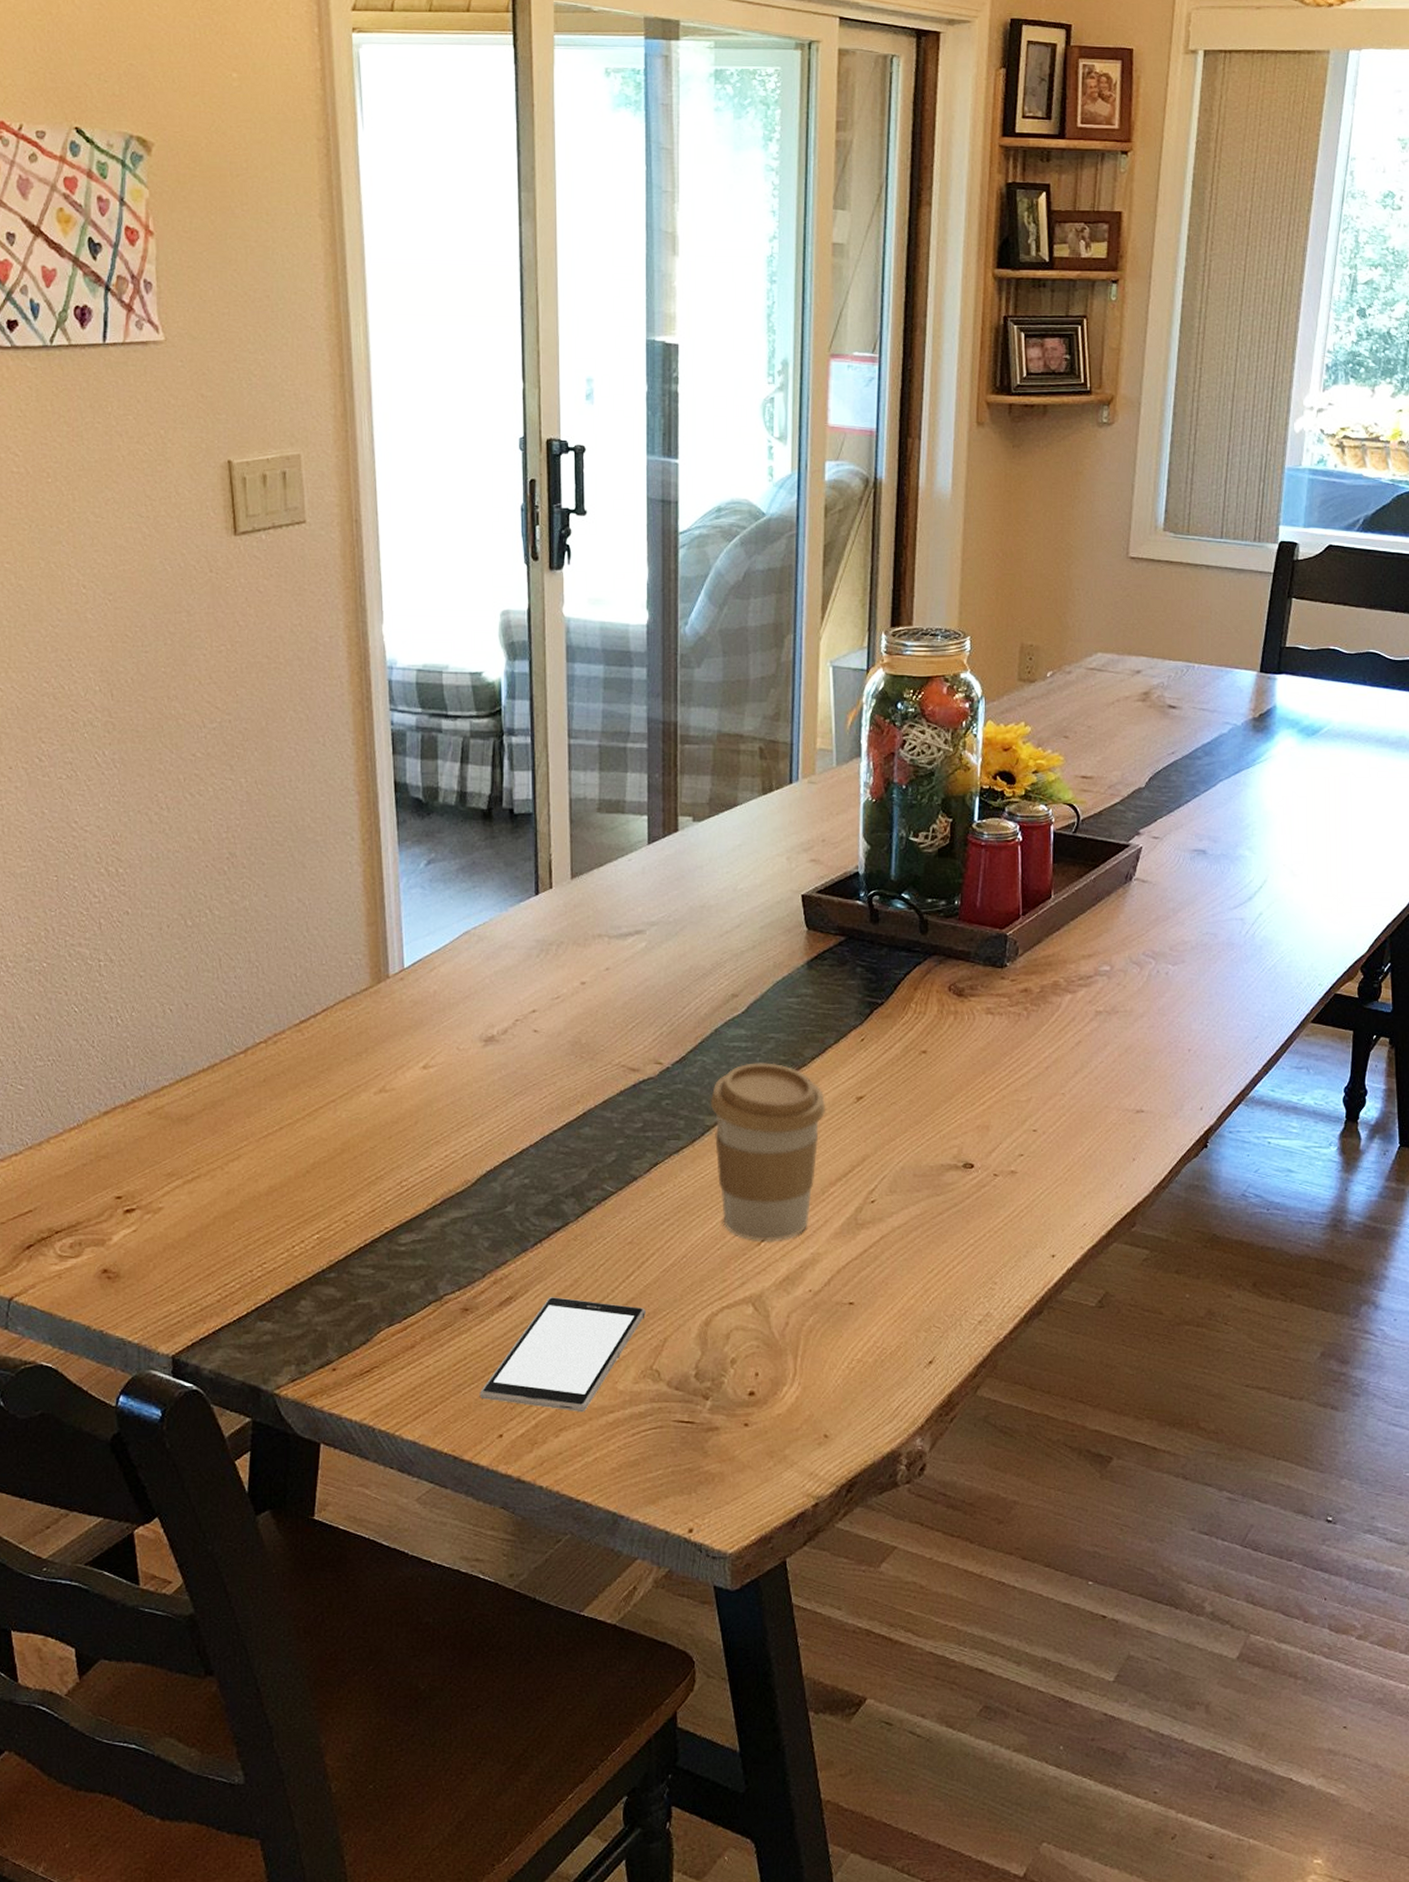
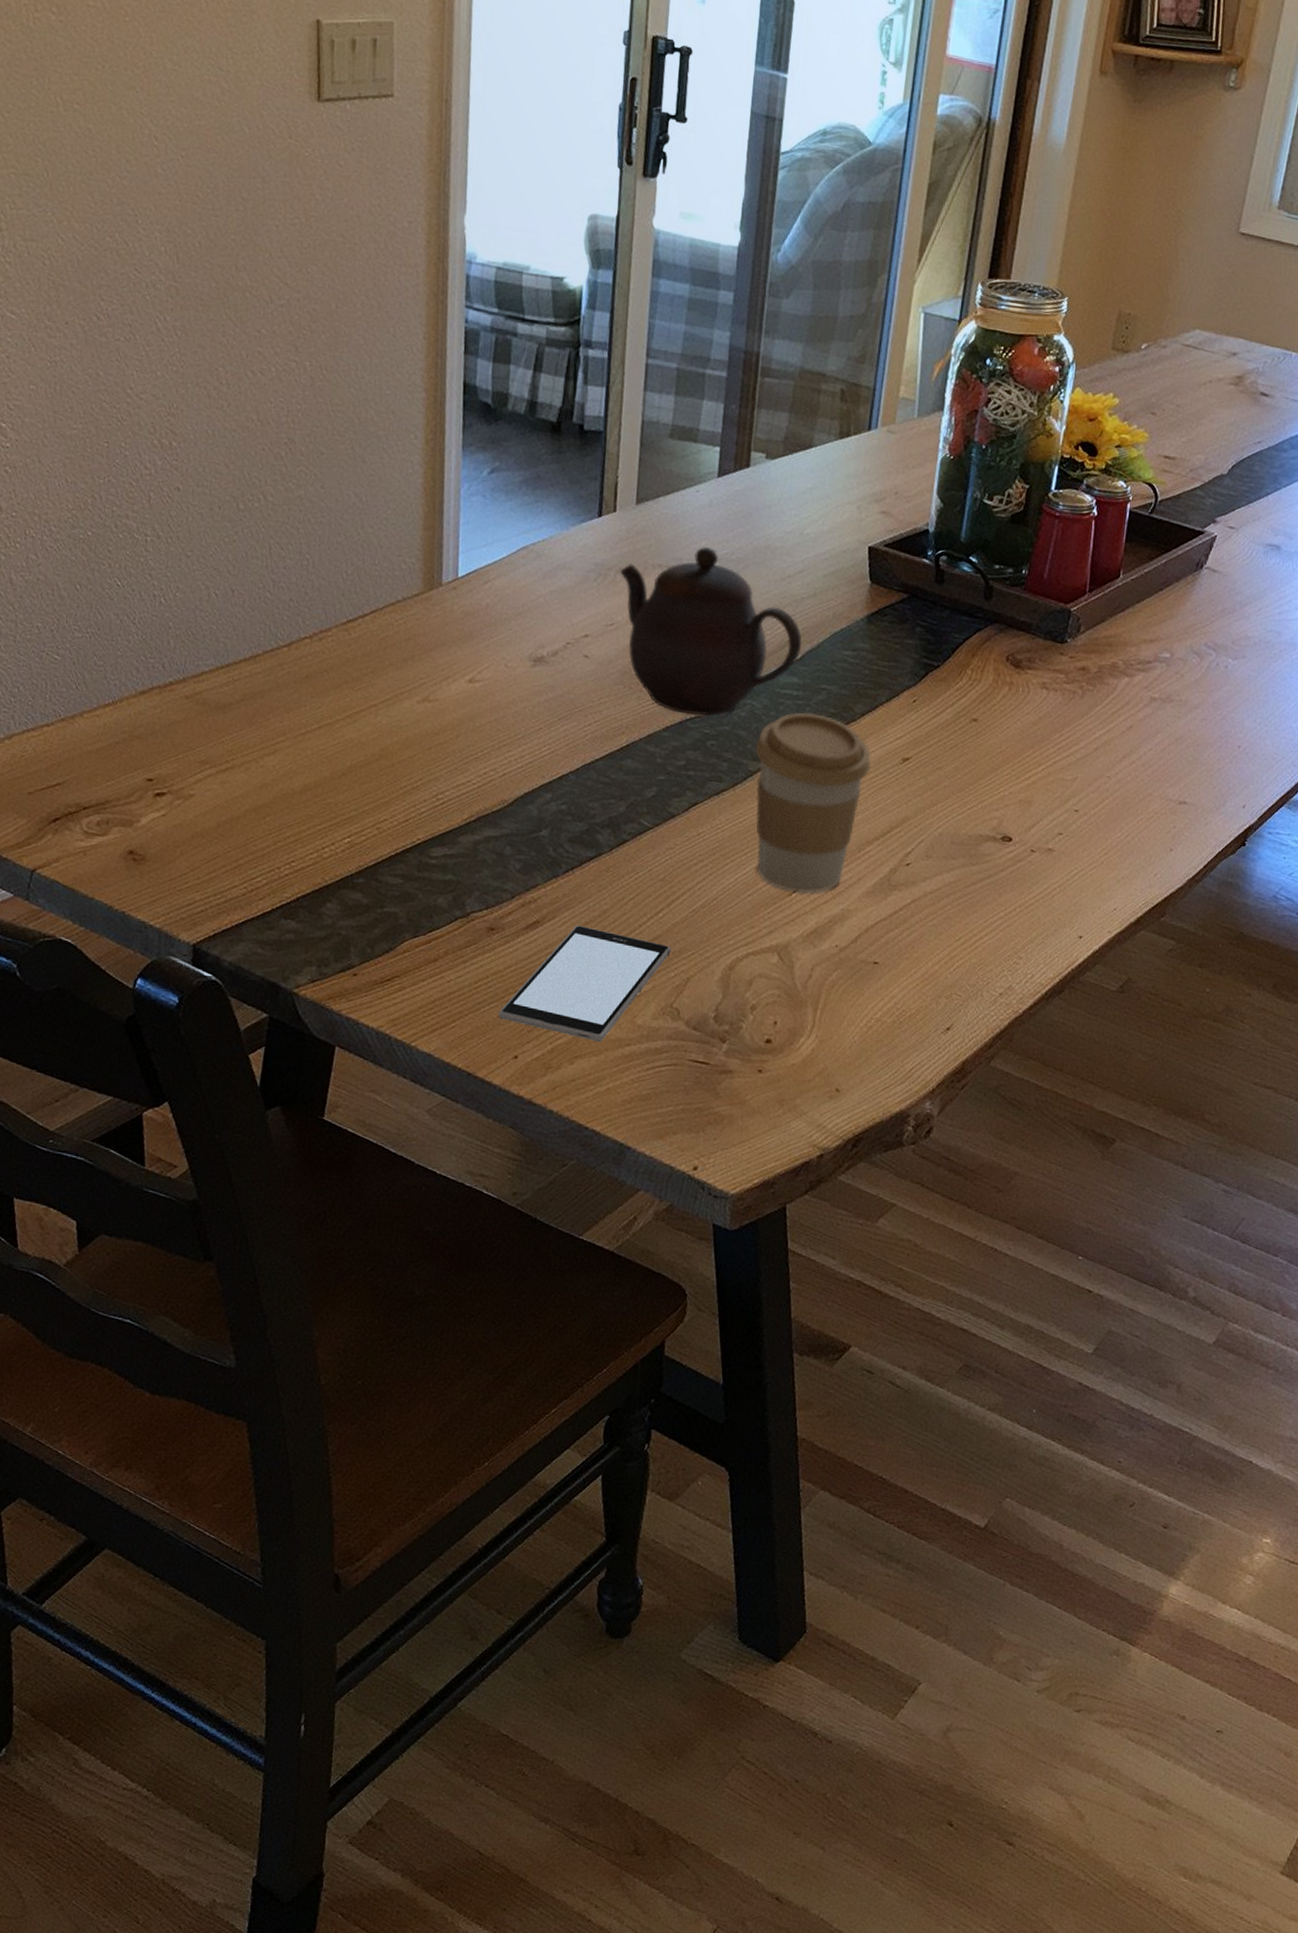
teapot: none [561,913,746,1077] -> present [620,547,802,717]

